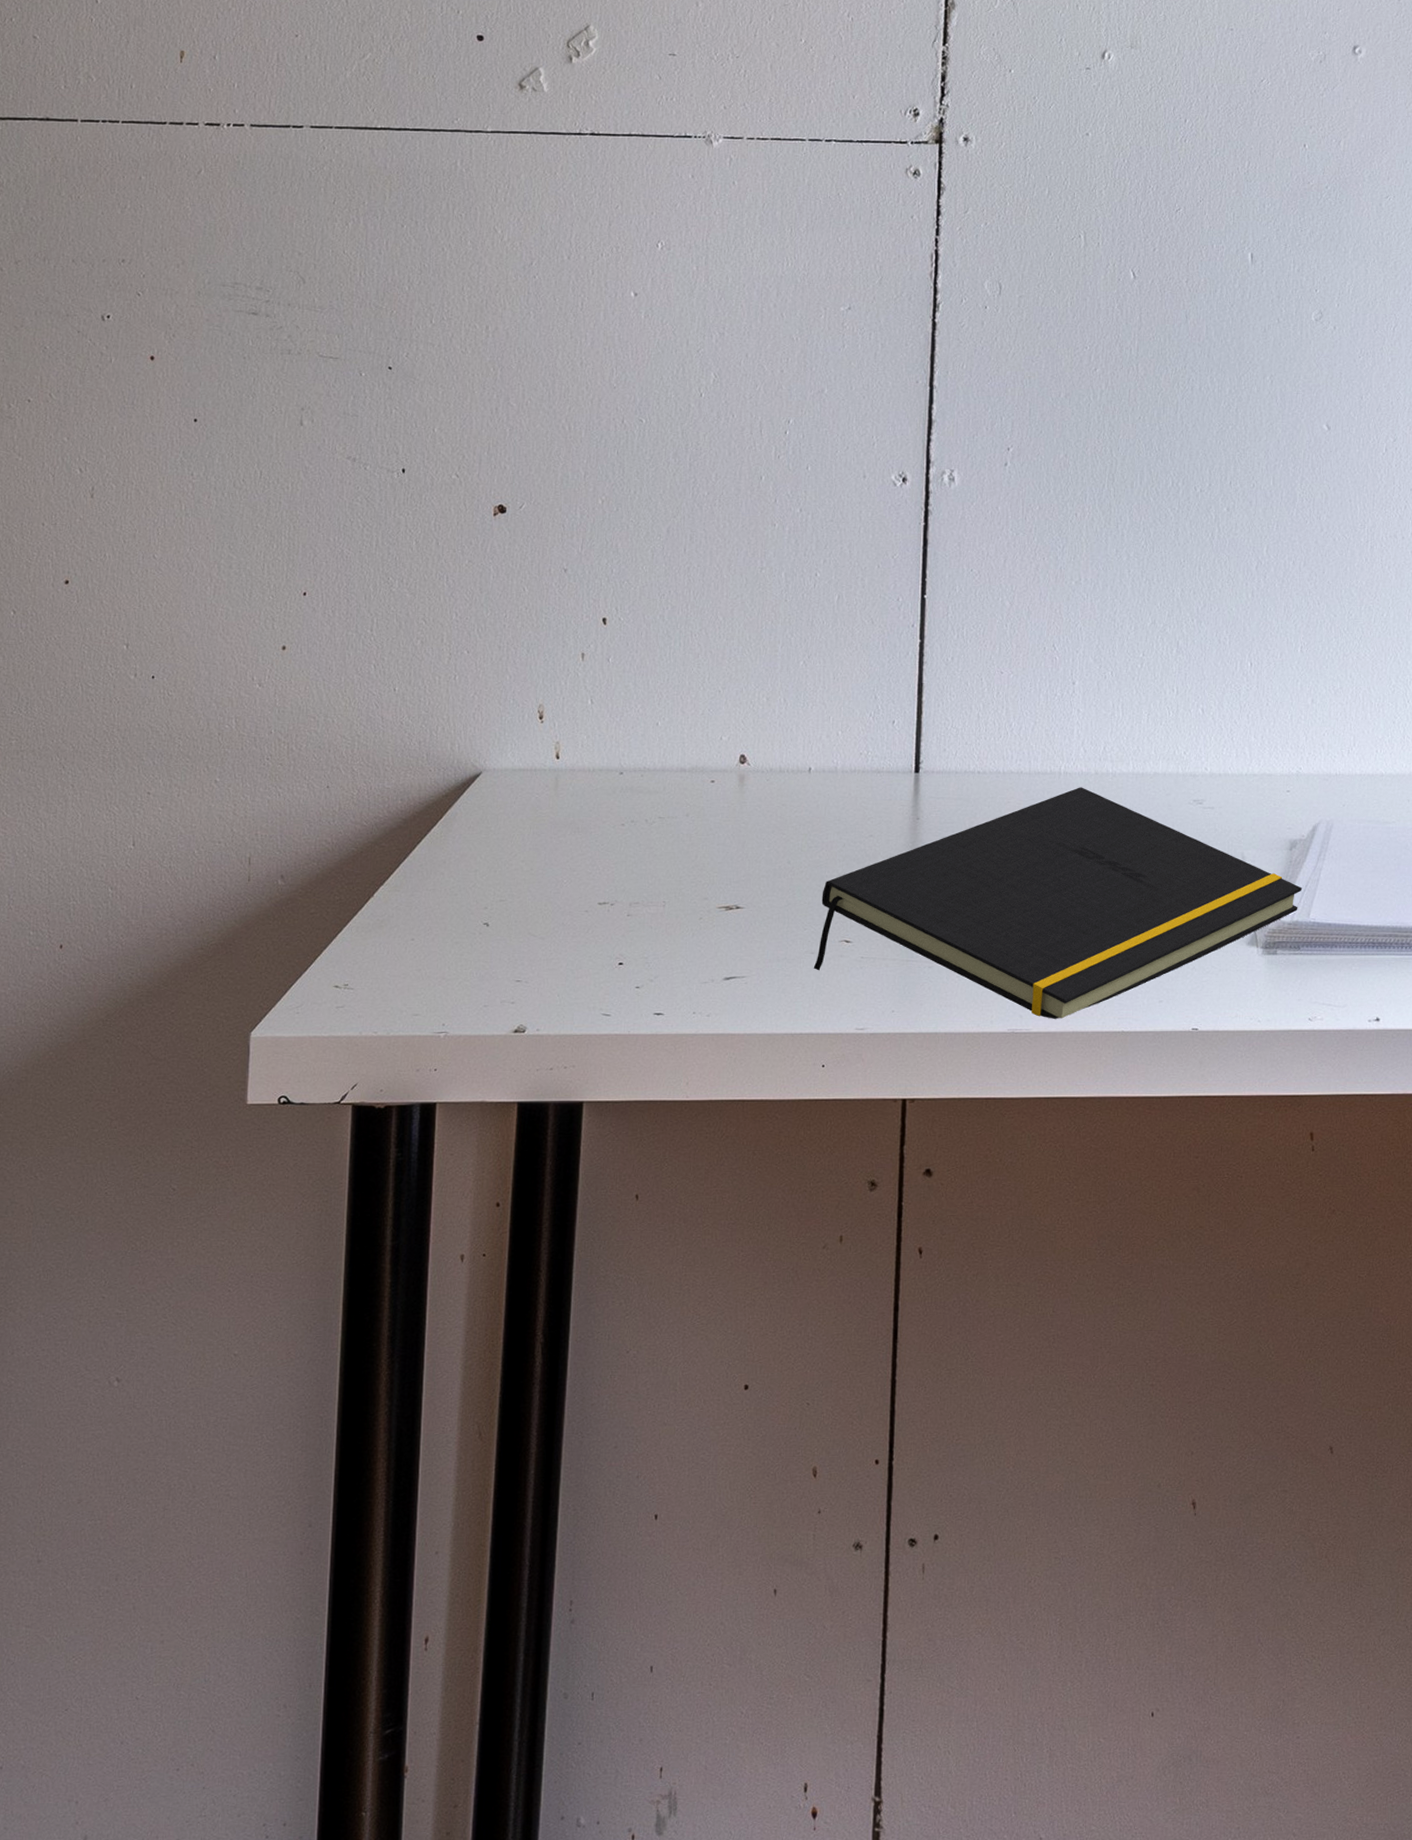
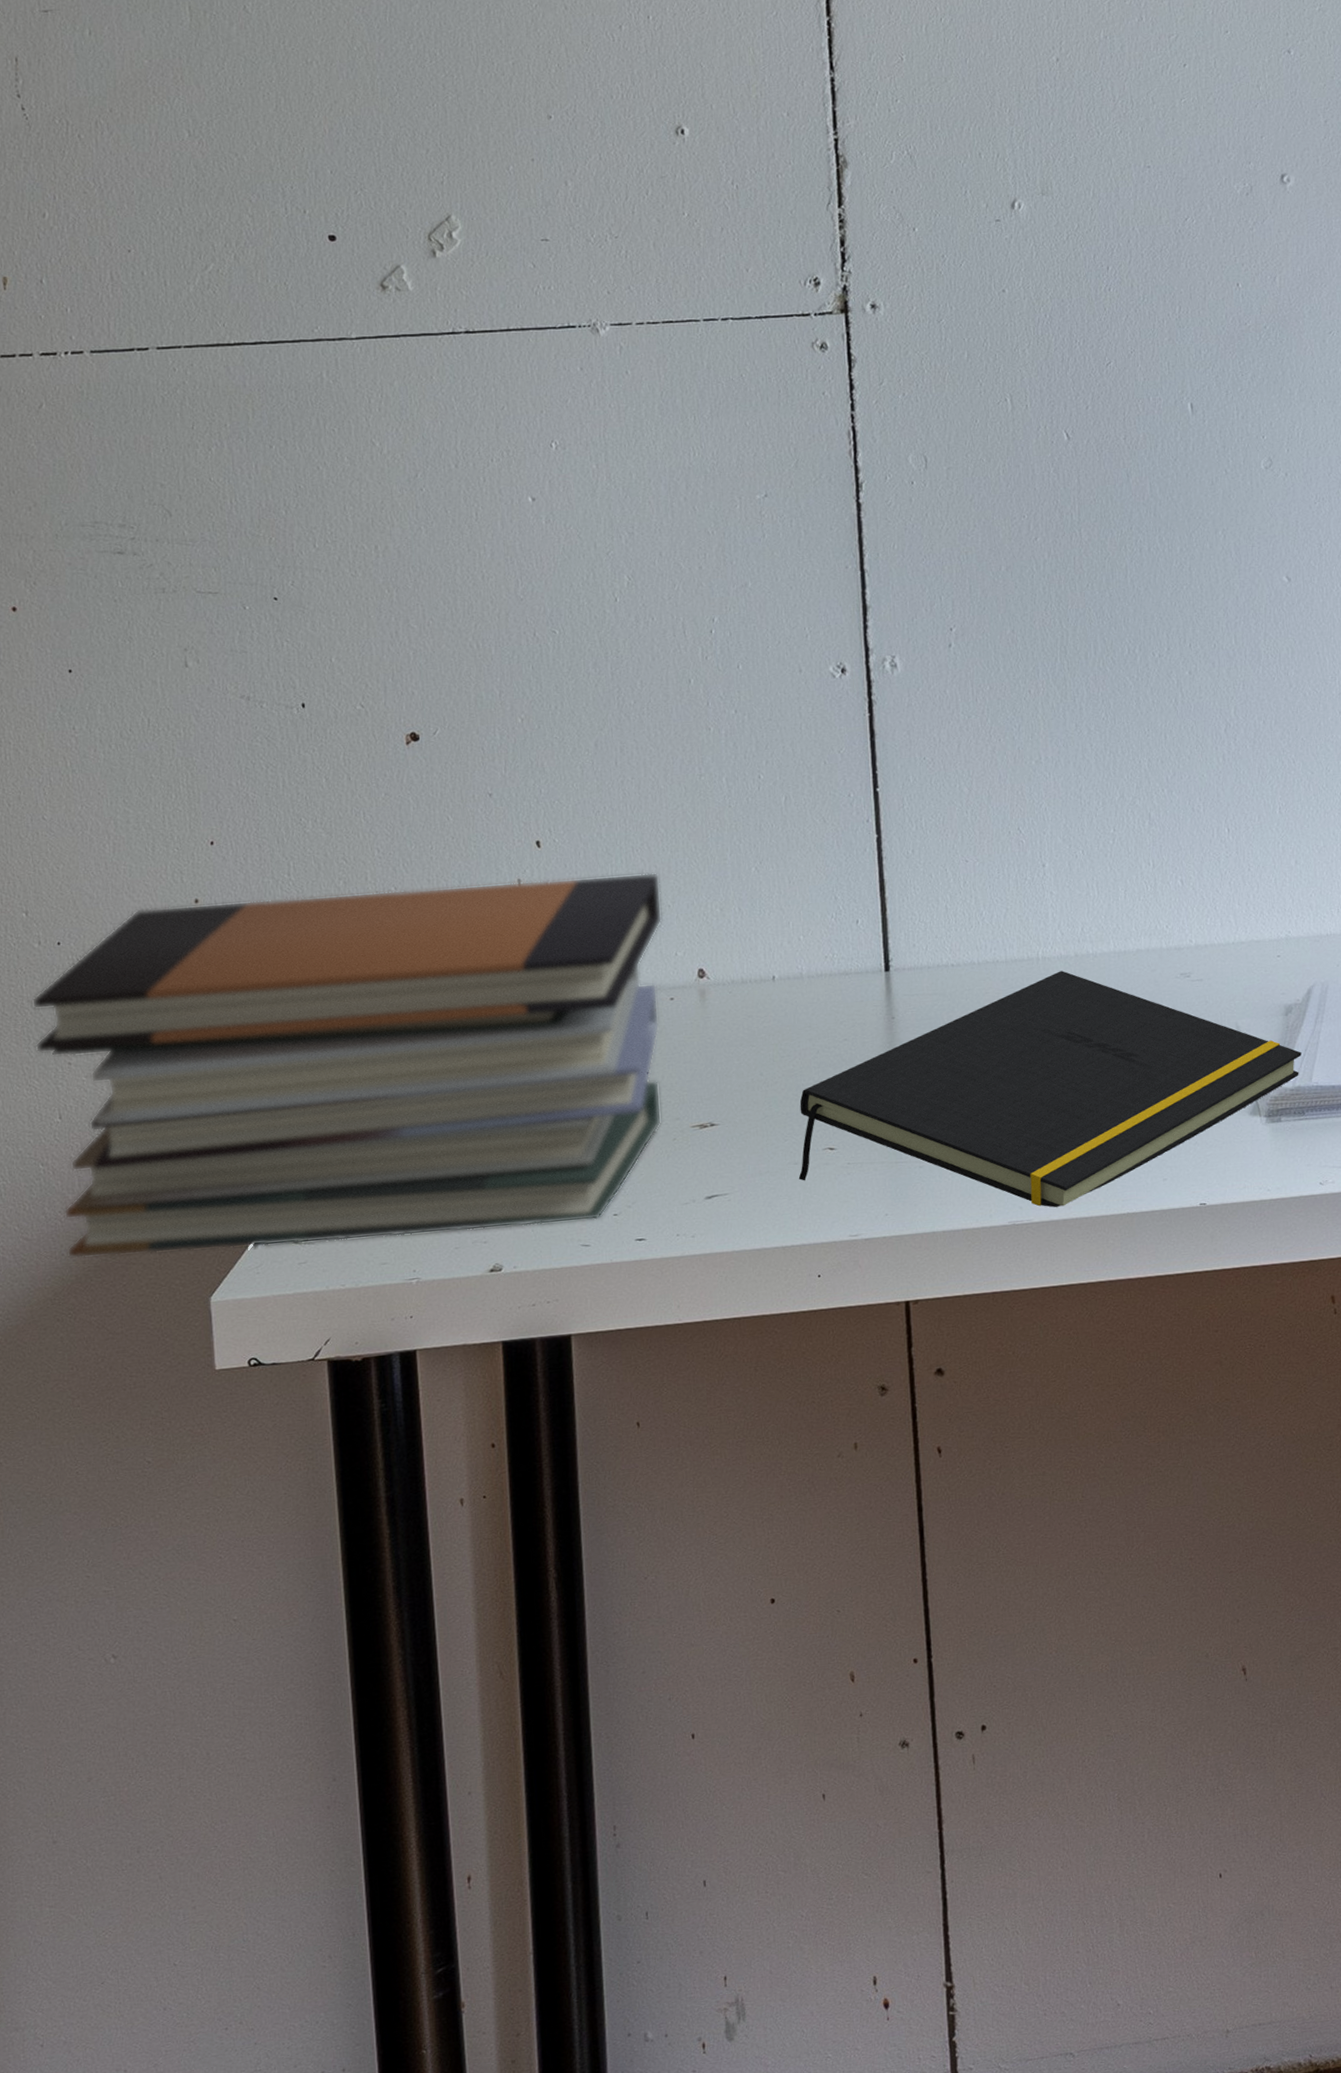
book stack: none [119,651,714,991] -> present [31,872,663,1258]

